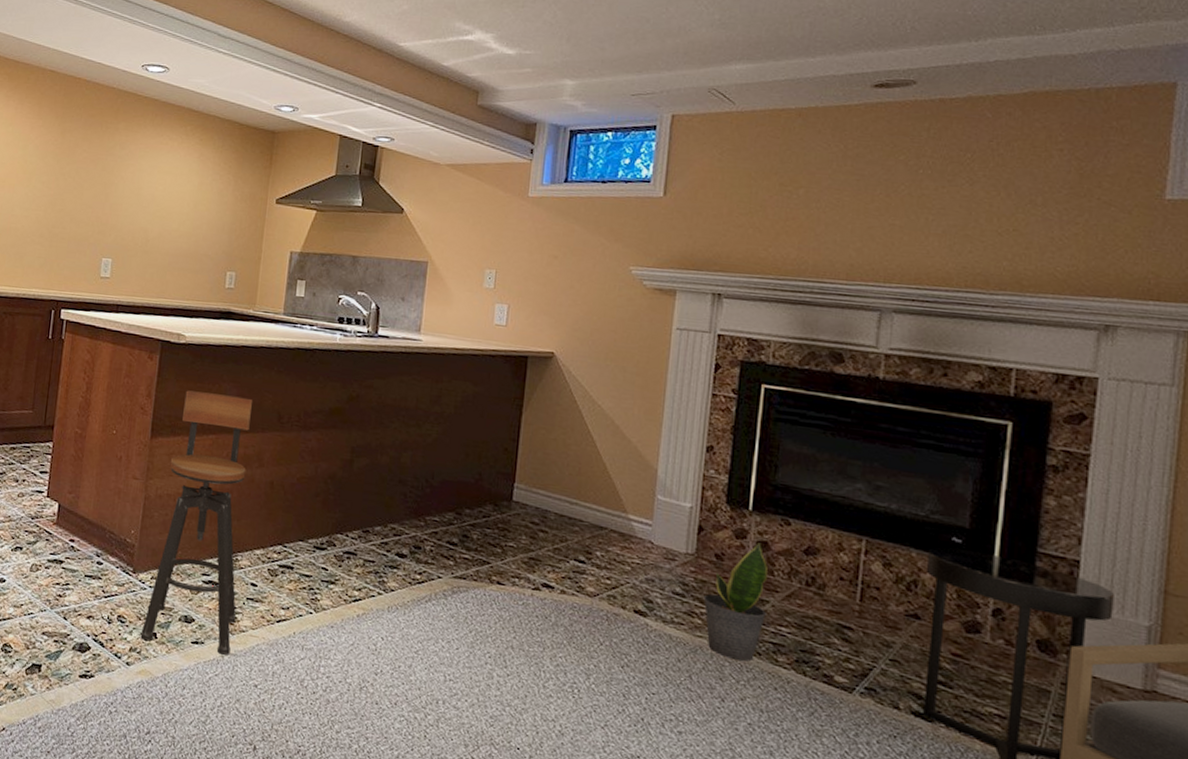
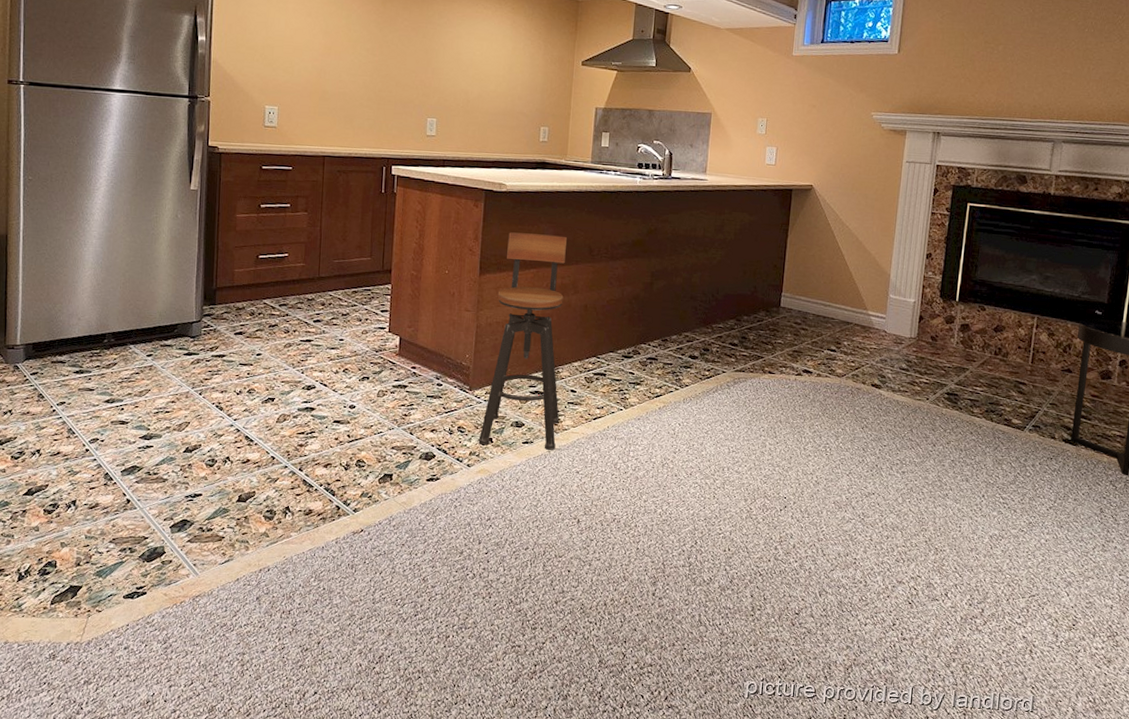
potted plant: present [703,543,768,662] -> none [922,325,968,415]

